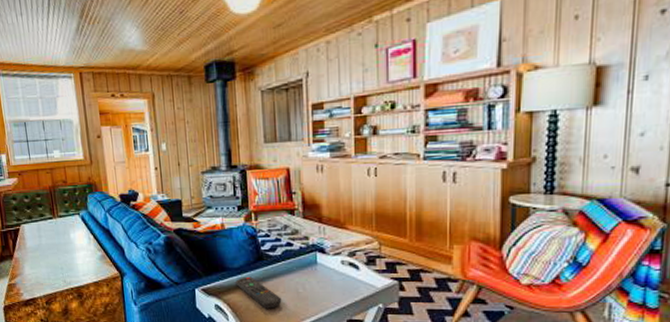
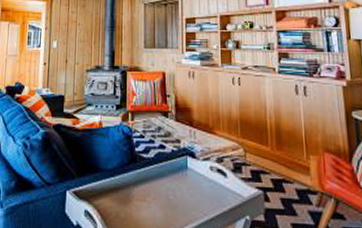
remote control: present [235,276,282,309] -> none [108,179,152,217]

